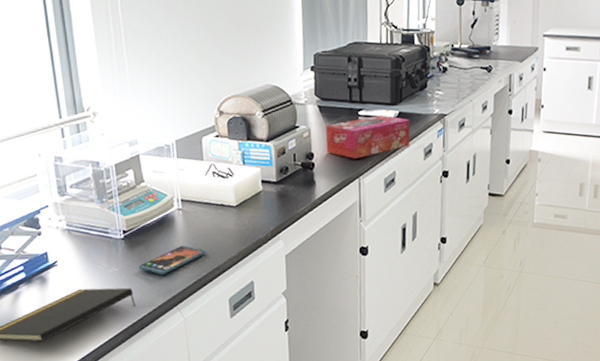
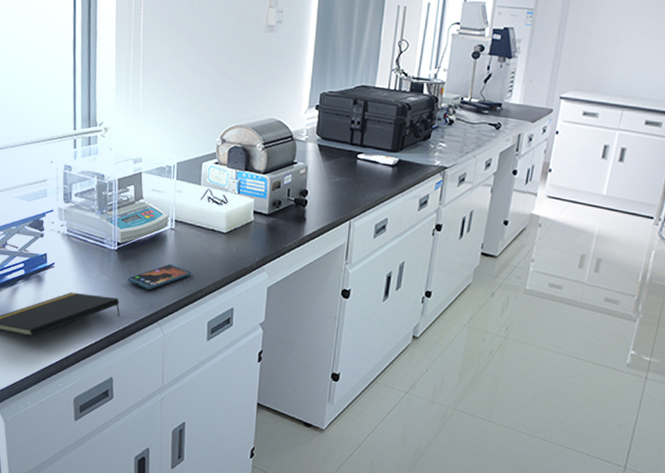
tissue box: present [325,115,410,159] -> none [321,160,409,201]

